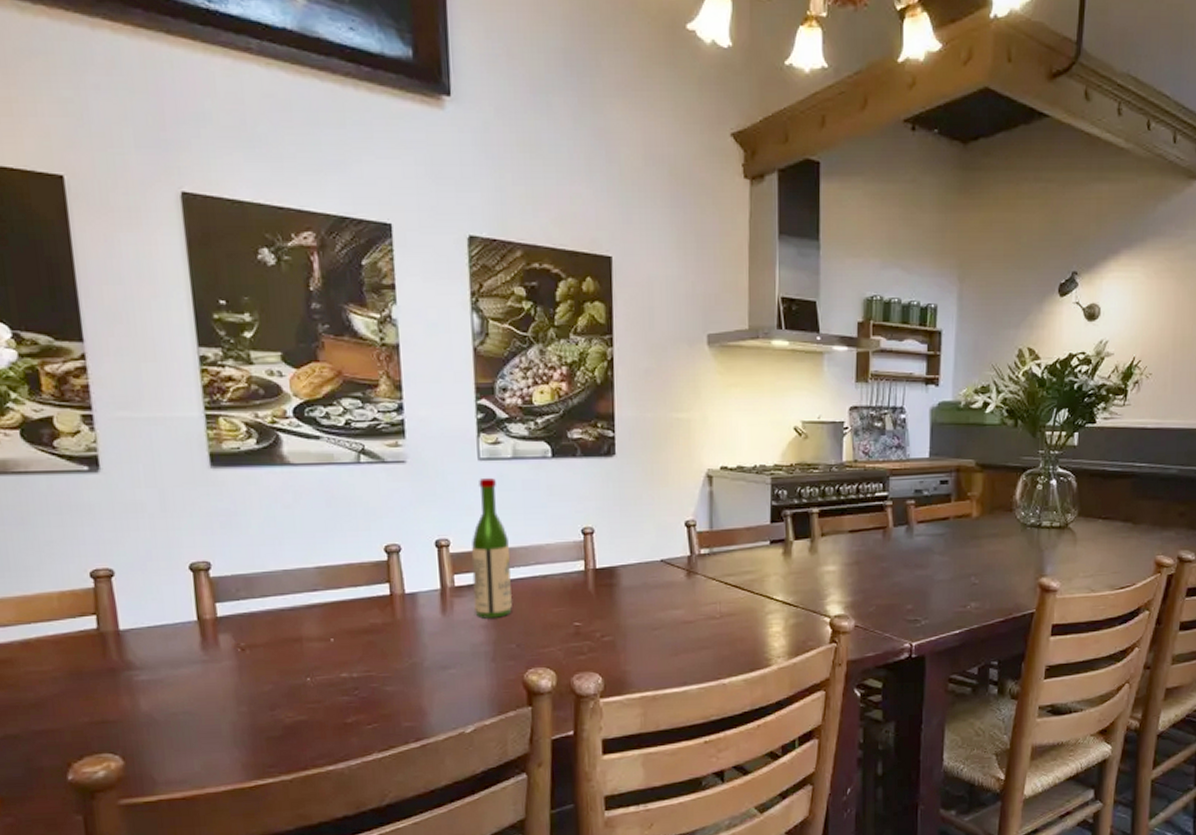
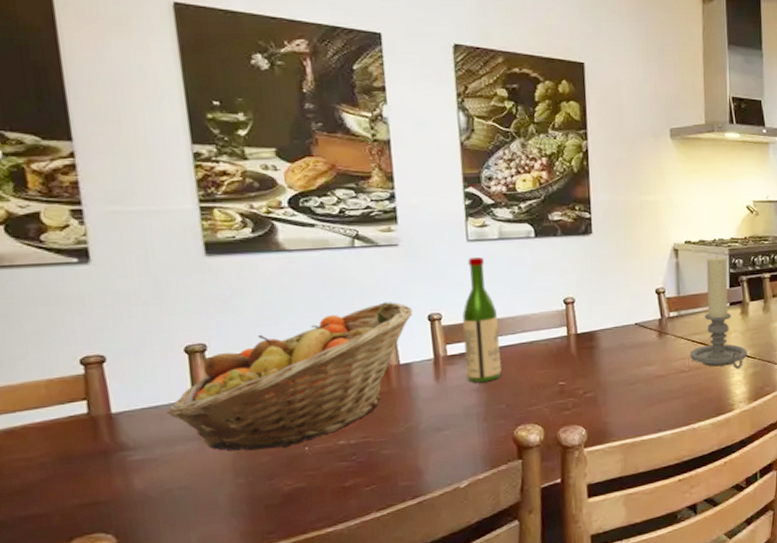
fruit basket: none [172,524,420,678] -> present [167,302,413,451]
candle holder: none [722,485,789,618] -> present [690,256,748,369]

